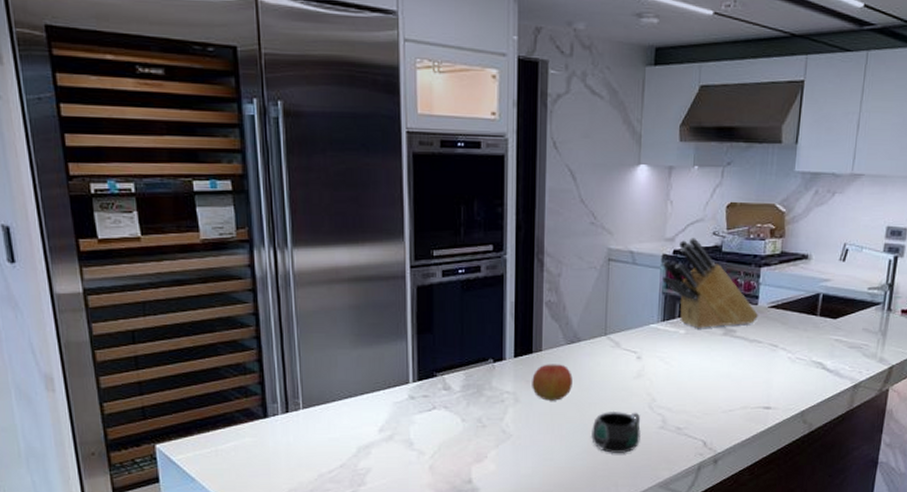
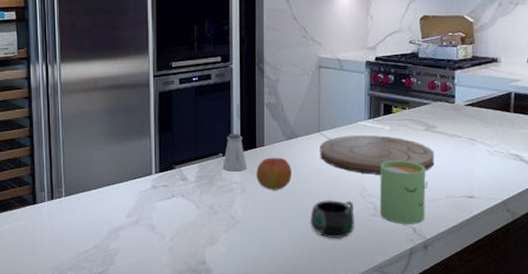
saltshaker: none [492,335,522,380] -> present [222,133,248,172]
cutting board: none [605,340,732,385] -> present [320,135,435,176]
knife block: present [662,237,759,329] -> none [366,46,457,126]
mug: none [668,367,722,437] -> present [379,160,427,224]

